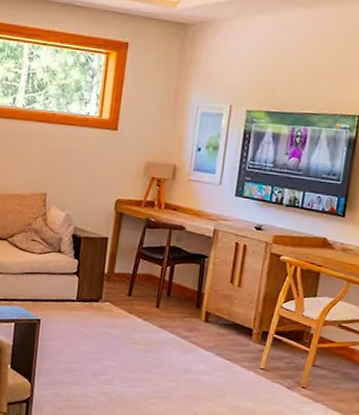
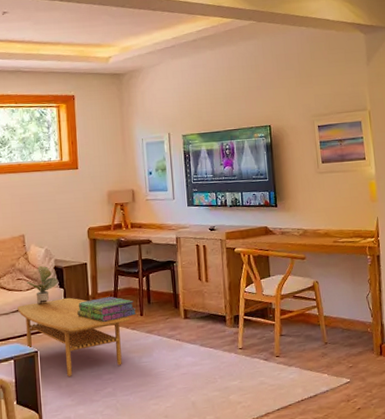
coffee table: none [26,268,145,355] -> present [17,297,130,376]
potted plant: none [41,230,74,272] -> present [27,265,58,305]
stack of books: none [88,278,153,306] -> present [77,296,137,322]

